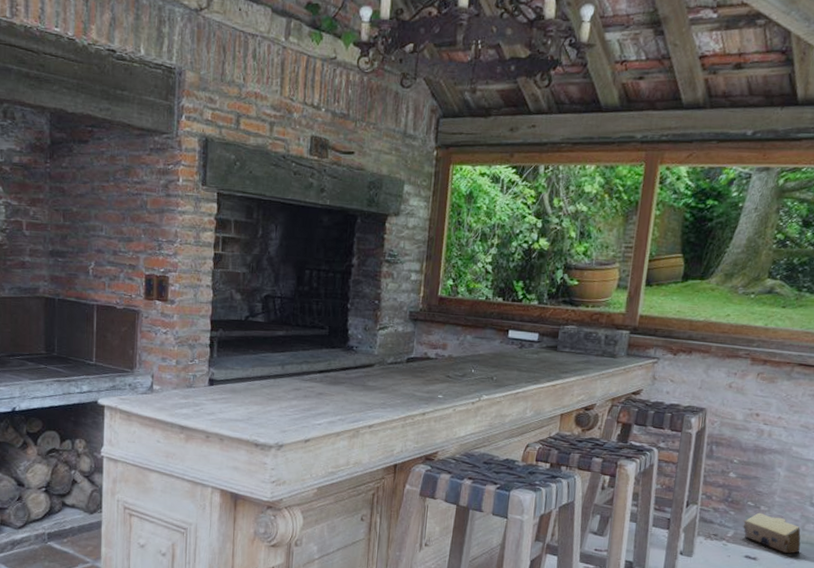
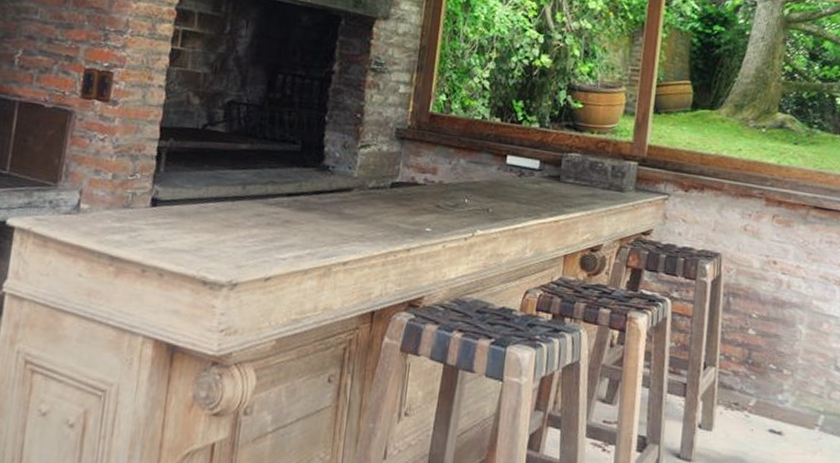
cardboard box: present [742,512,801,554] -> none [764,377,828,427]

